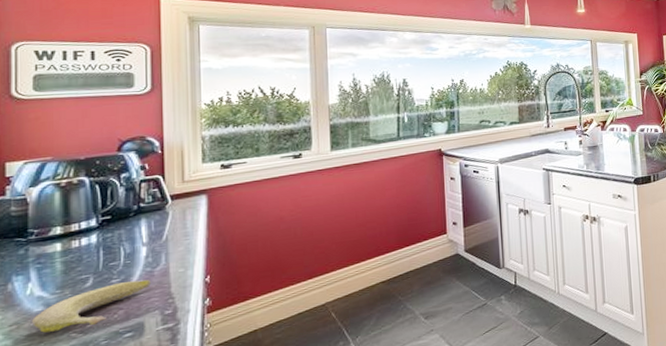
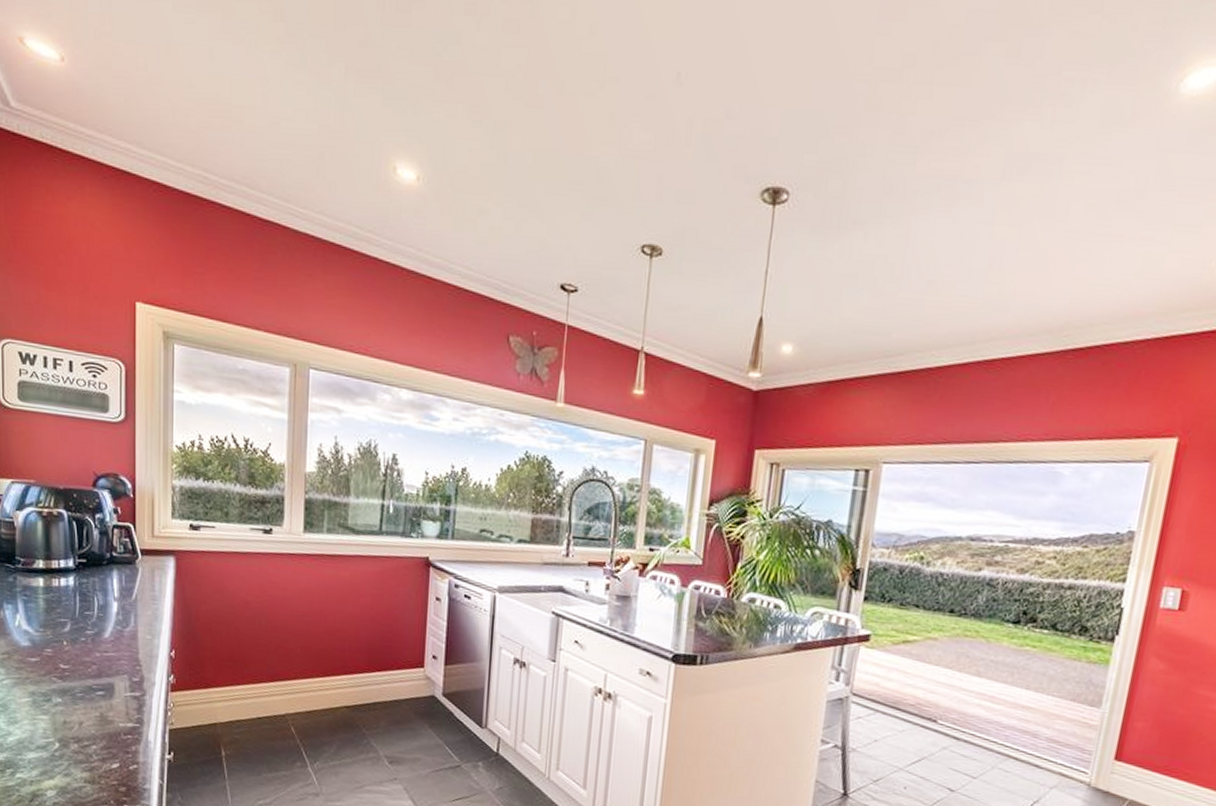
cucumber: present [32,279,152,333] -> none [20,635,122,674]

